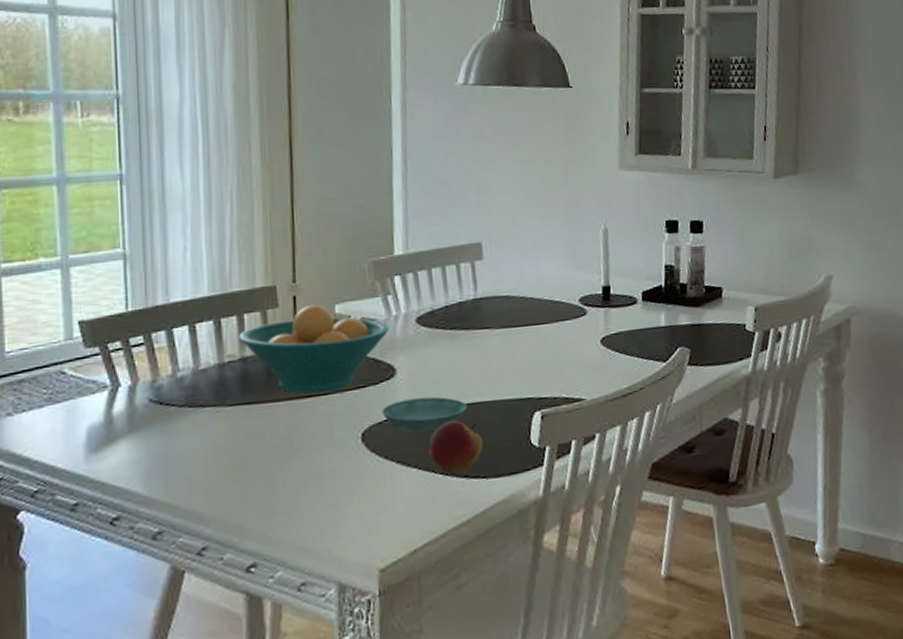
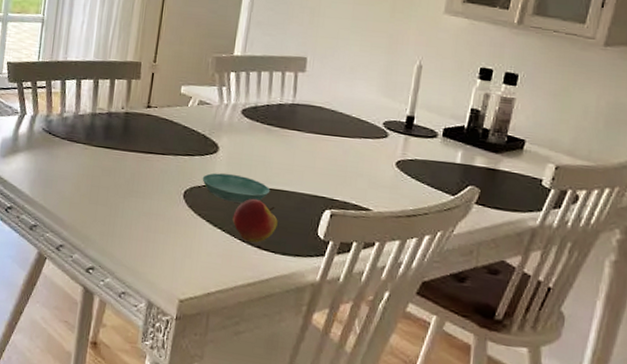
fruit bowl: present [239,304,389,394] -> none [109,82,219,153]

